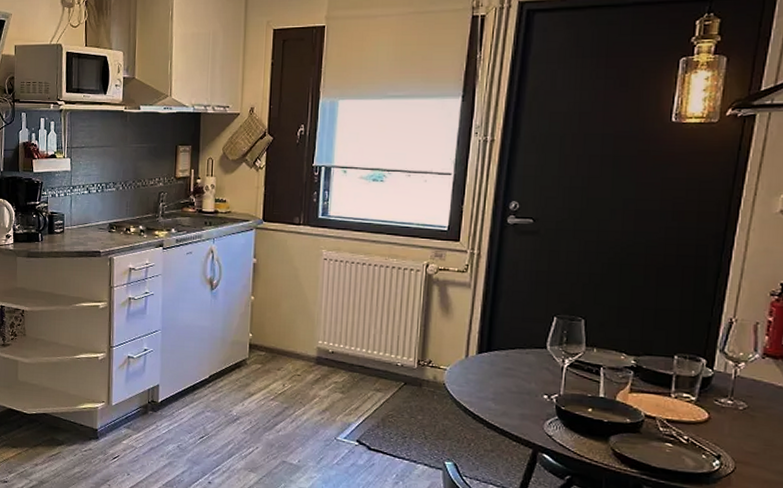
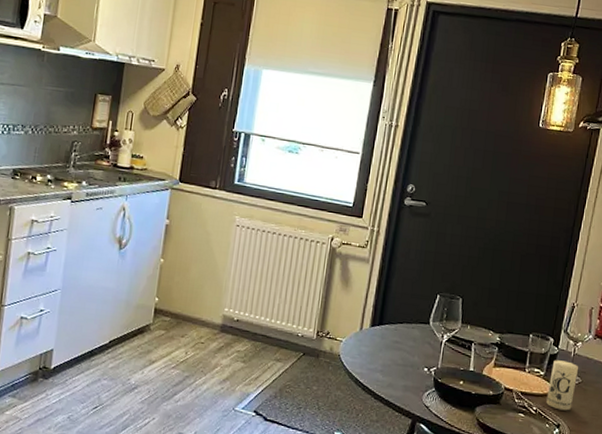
candle: none [701,383,743,440] -> present [546,360,579,411]

